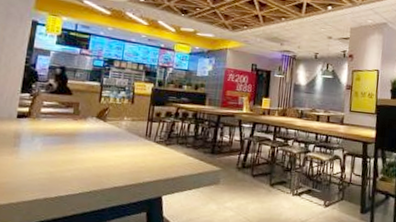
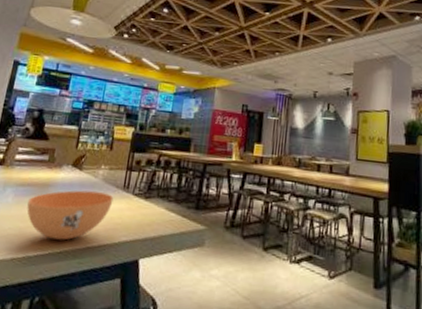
soup bowl: none [56,139,137,182] -> present [26,190,114,241]

